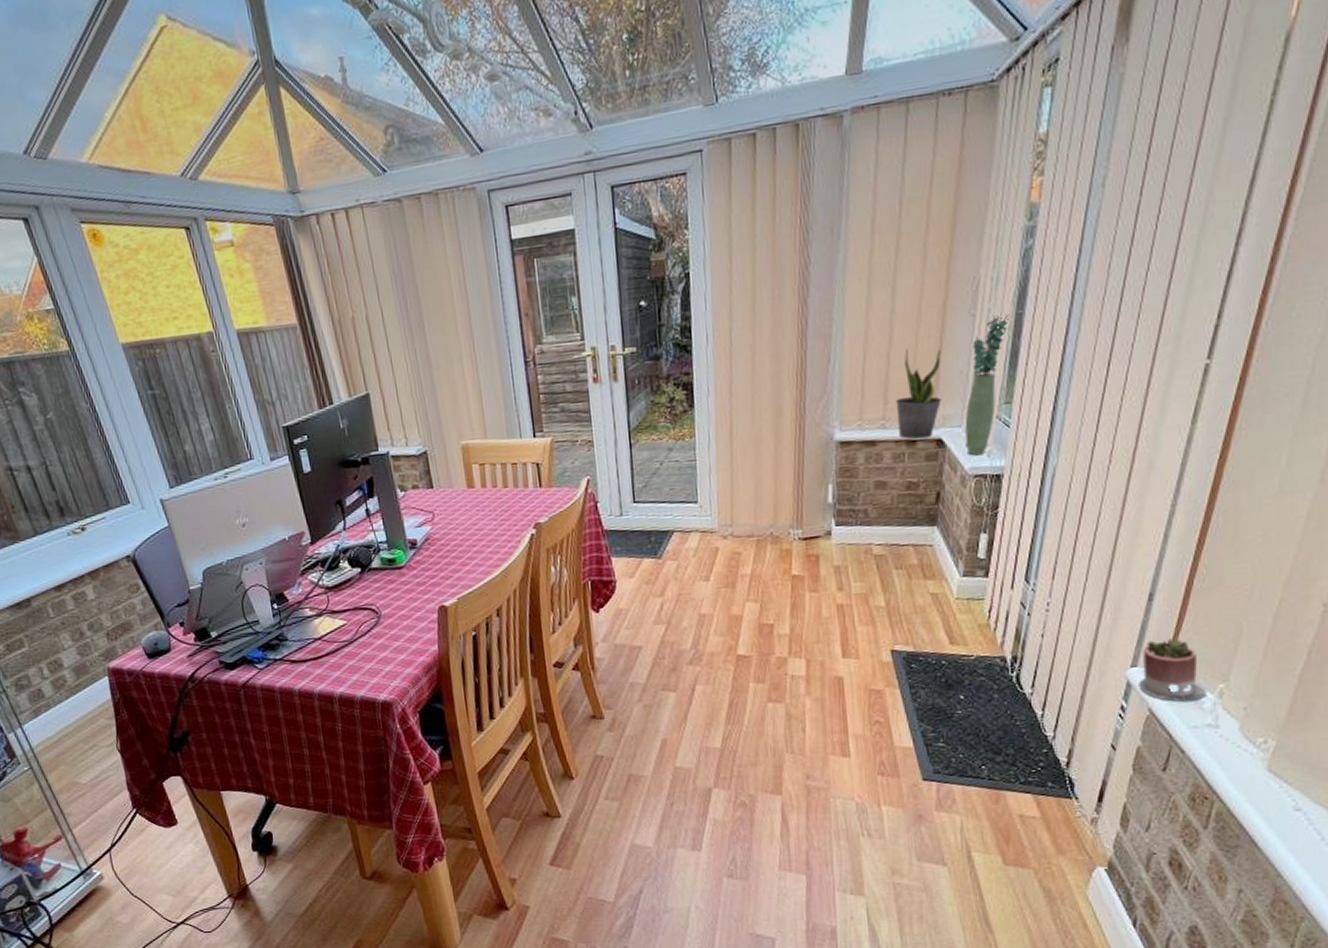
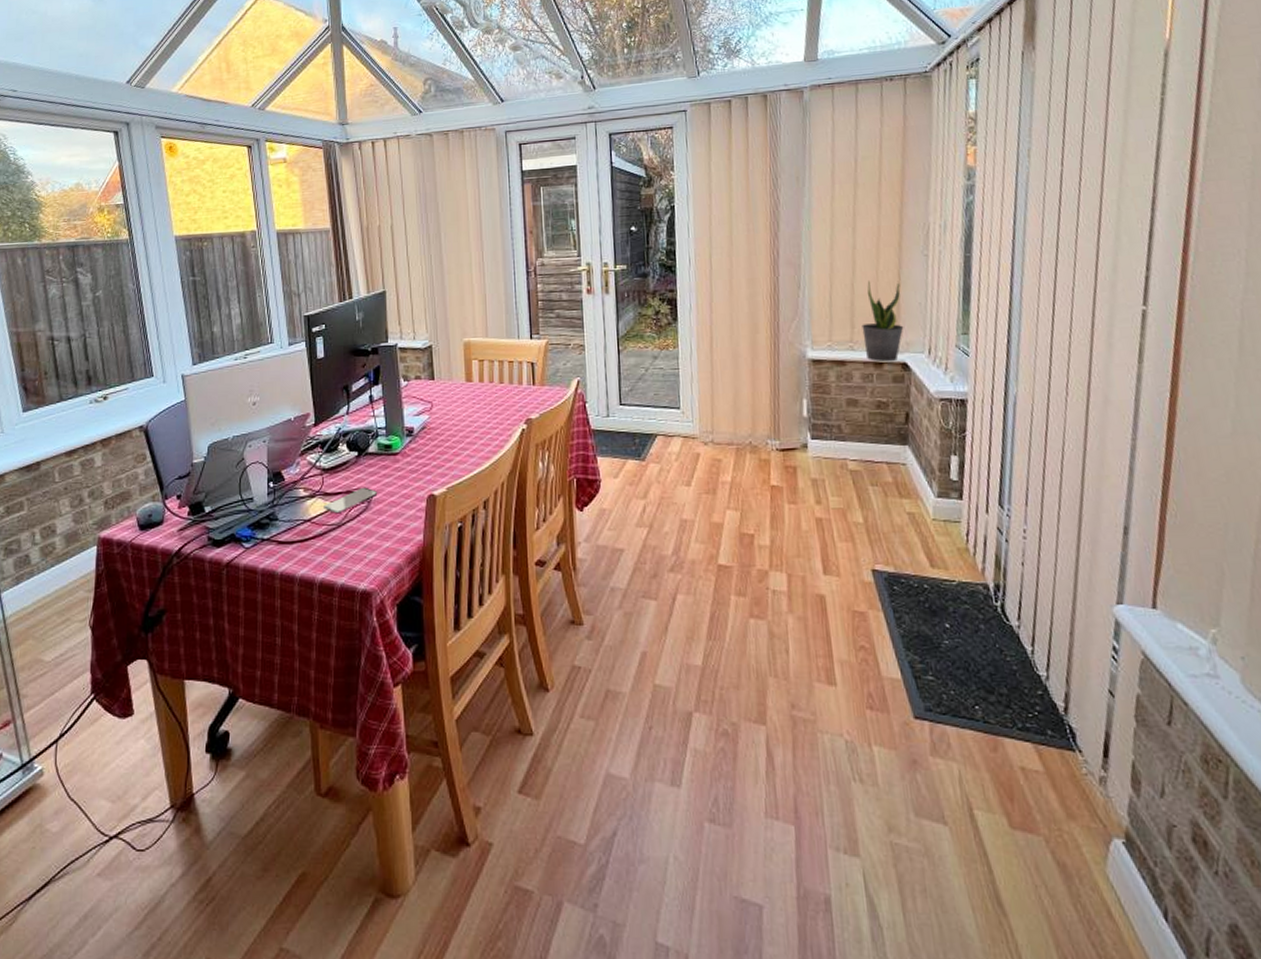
smartphone: none [332,602,387,631] -> present [324,487,378,514]
vase: present [965,313,1011,456] -> none [927,256,961,381]
succulent planter: present [1139,638,1207,703] -> none [1126,576,1201,647]

